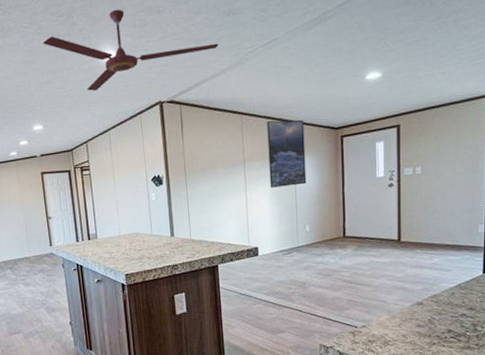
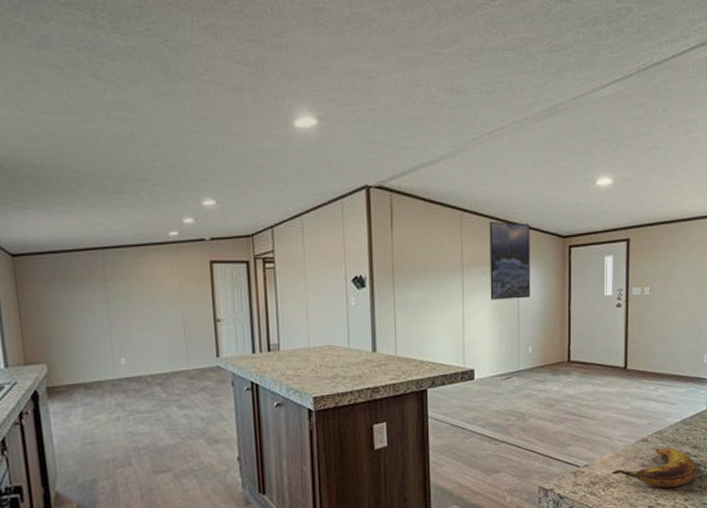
ceiling fan: present [42,9,219,92] -> none [221,67,439,165]
banana: none [388,310,473,346] -> present [612,448,697,488]

